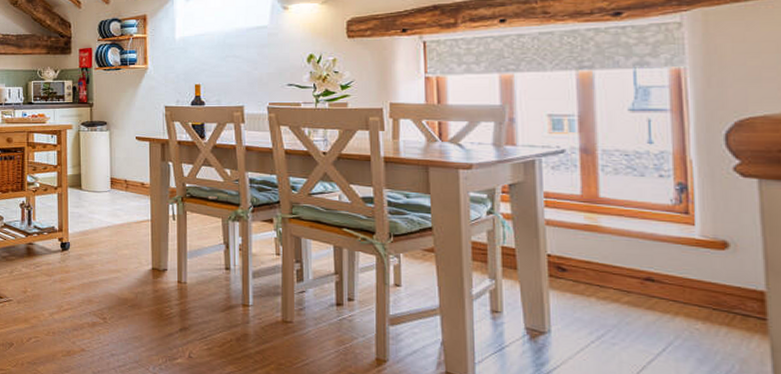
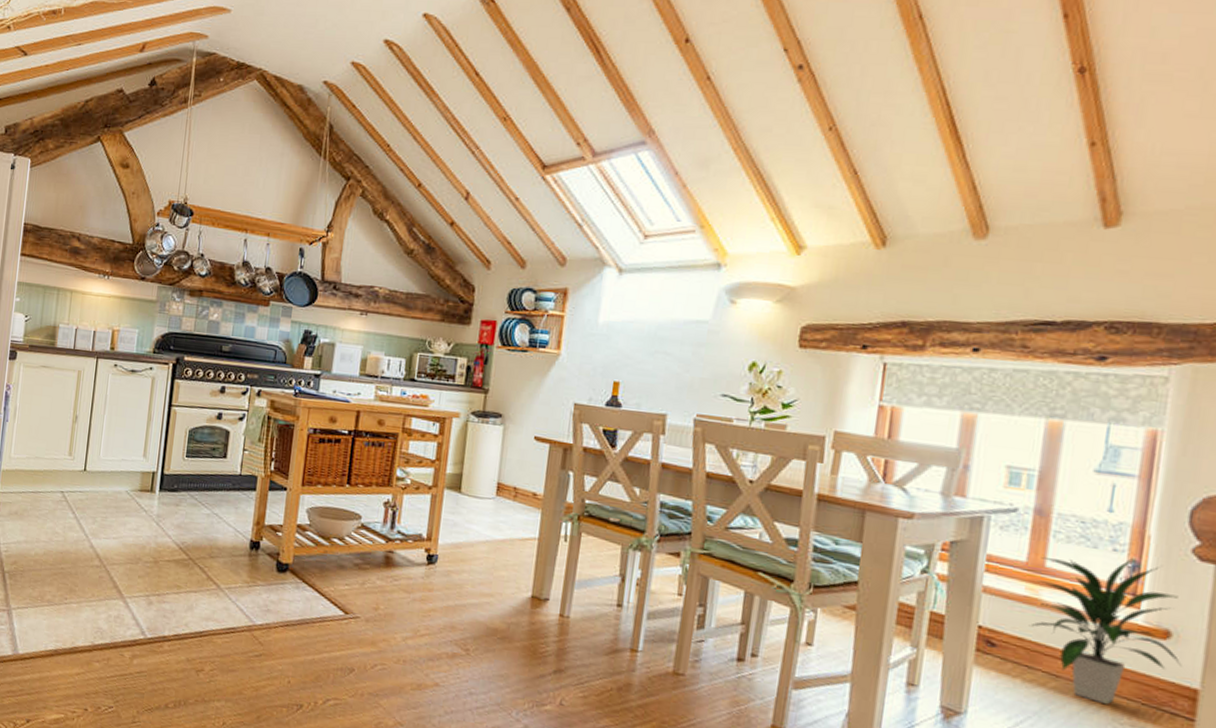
indoor plant: none [590,182,744,313] -> present [1028,557,1182,705]

